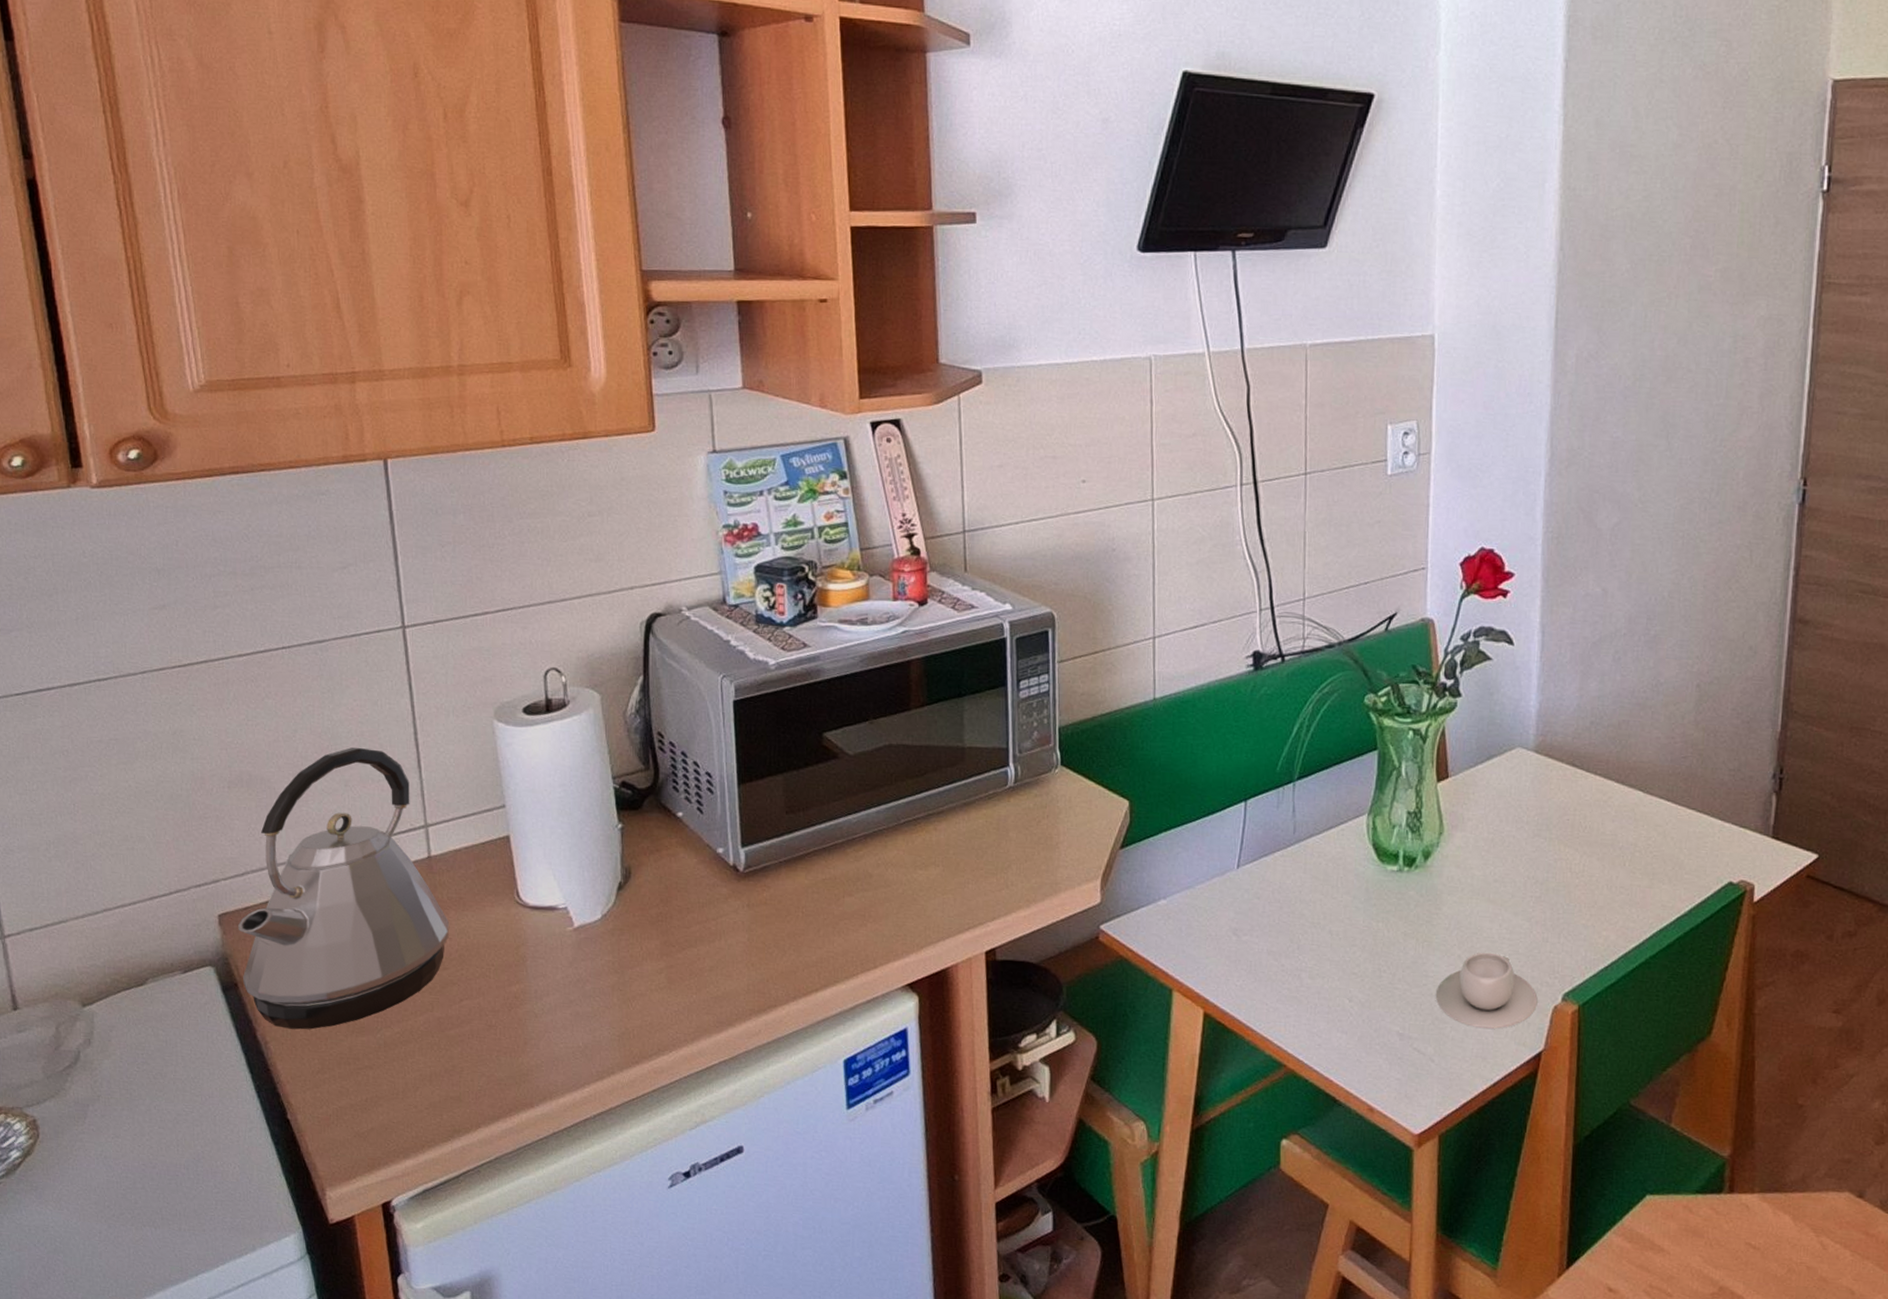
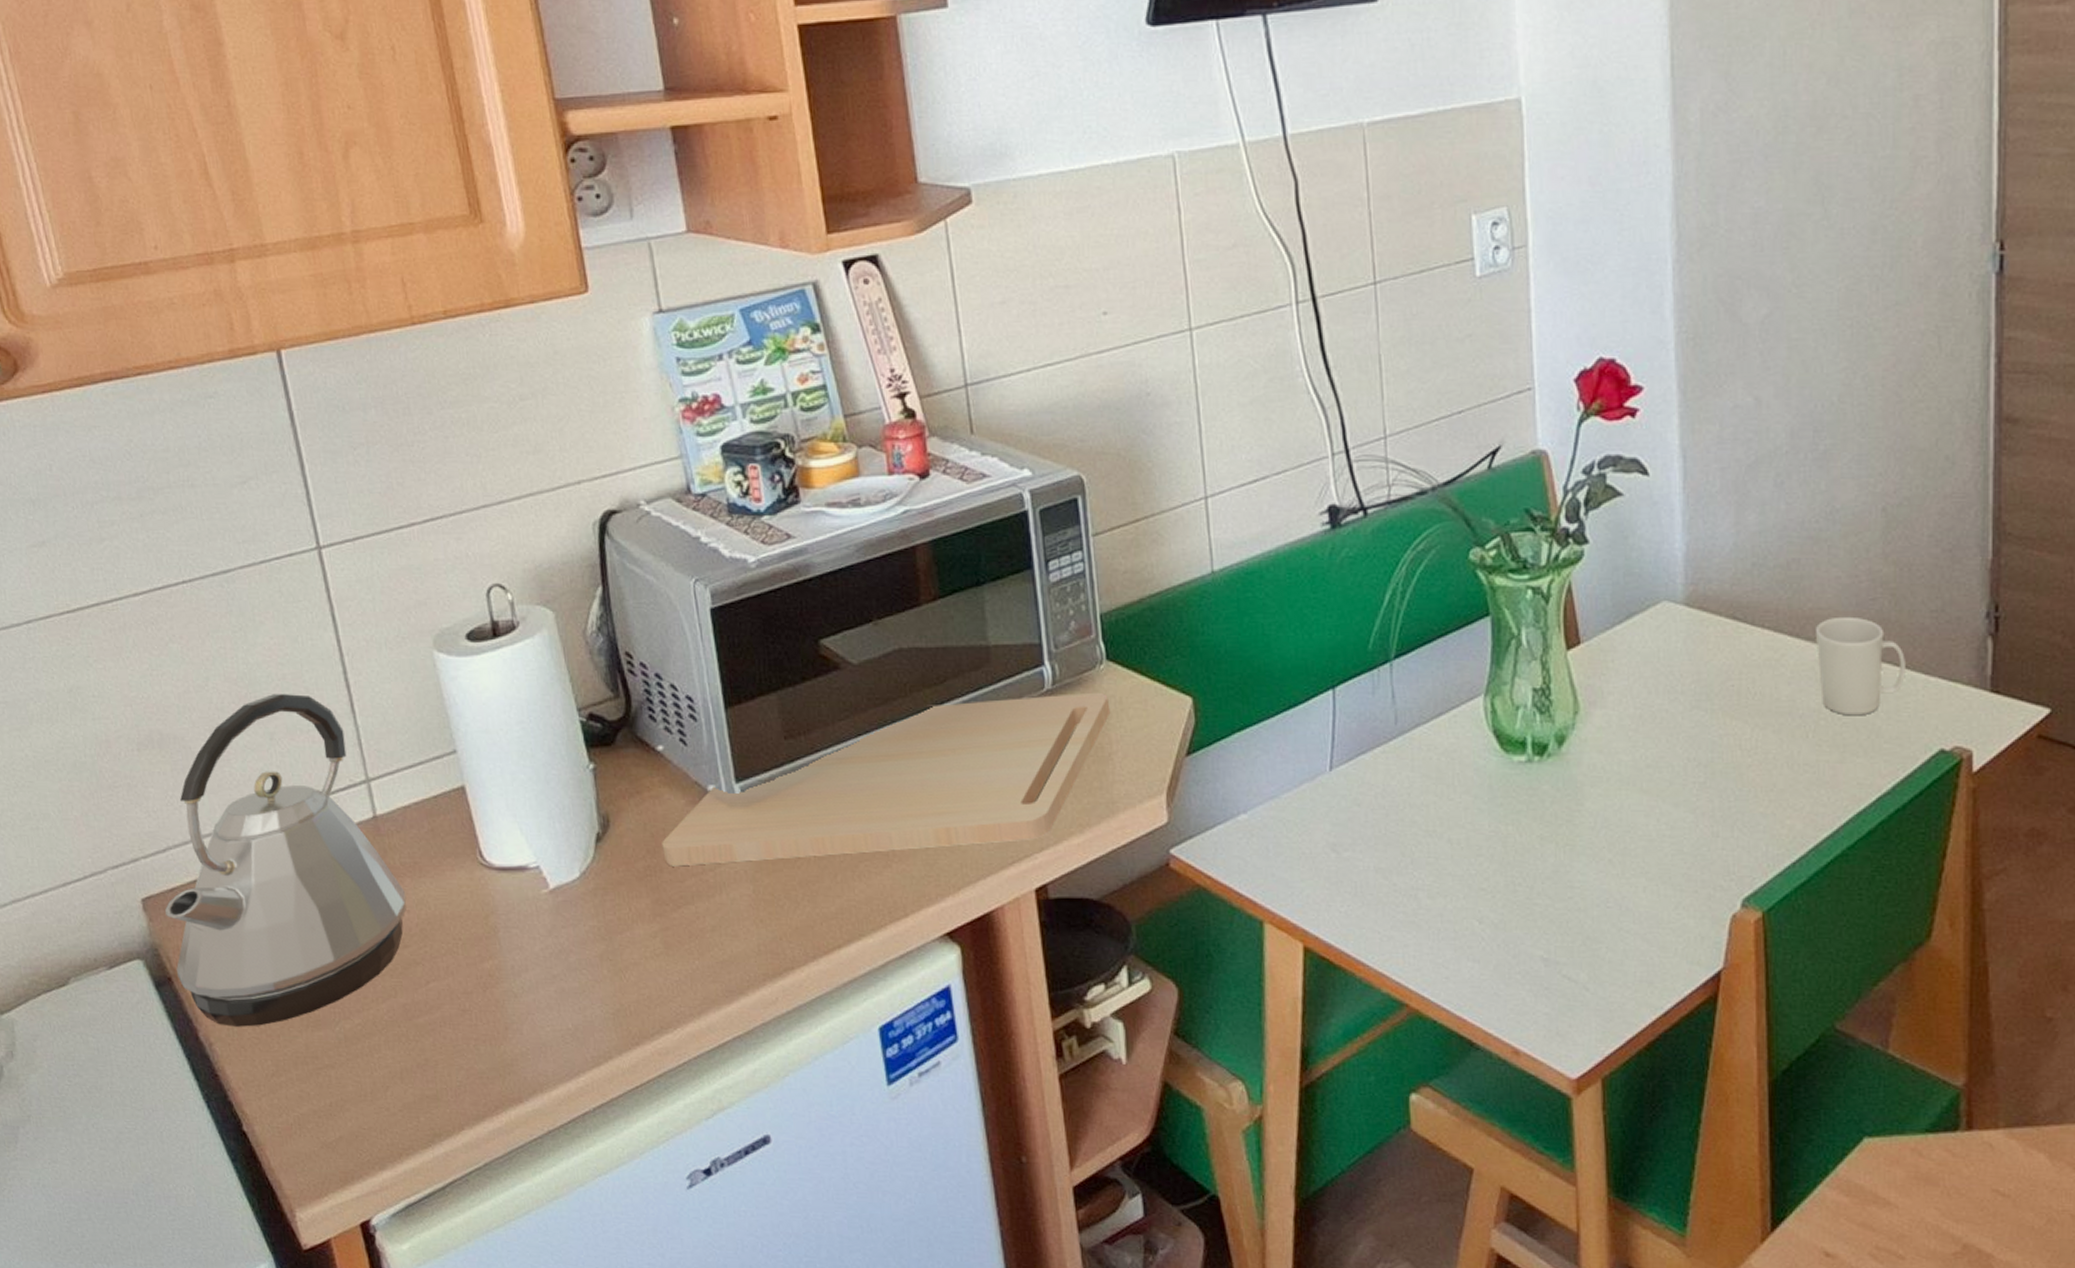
cutting board: none [674,791,1061,915] -> present [662,692,1111,867]
teacup: present [1435,952,1538,1029] -> none [1584,854,1711,947]
mug: none [1636,769,1707,851] -> present [1815,616,1905,716]

